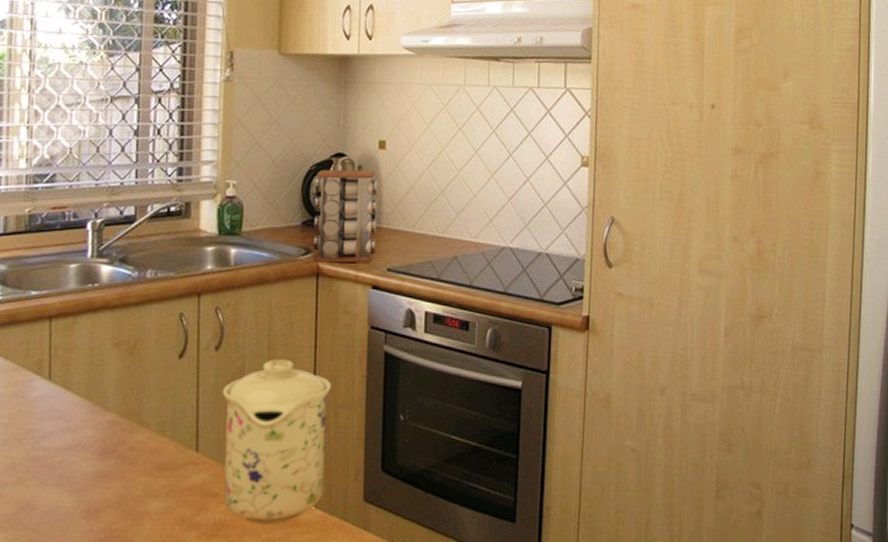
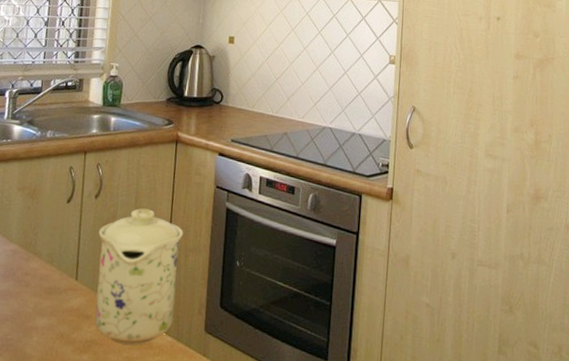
spice rack: present [312,155,378,265] -> none [174,47,227,135]

